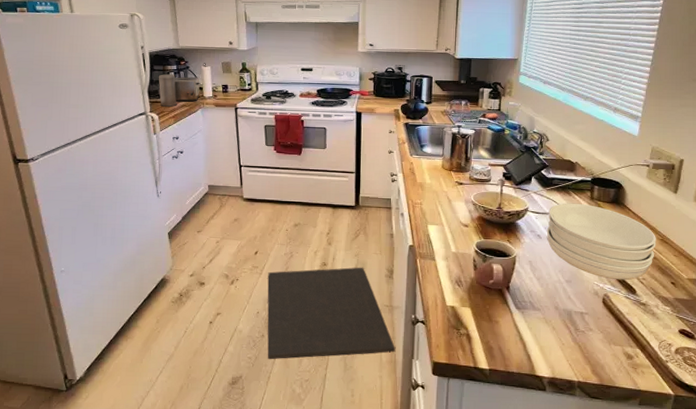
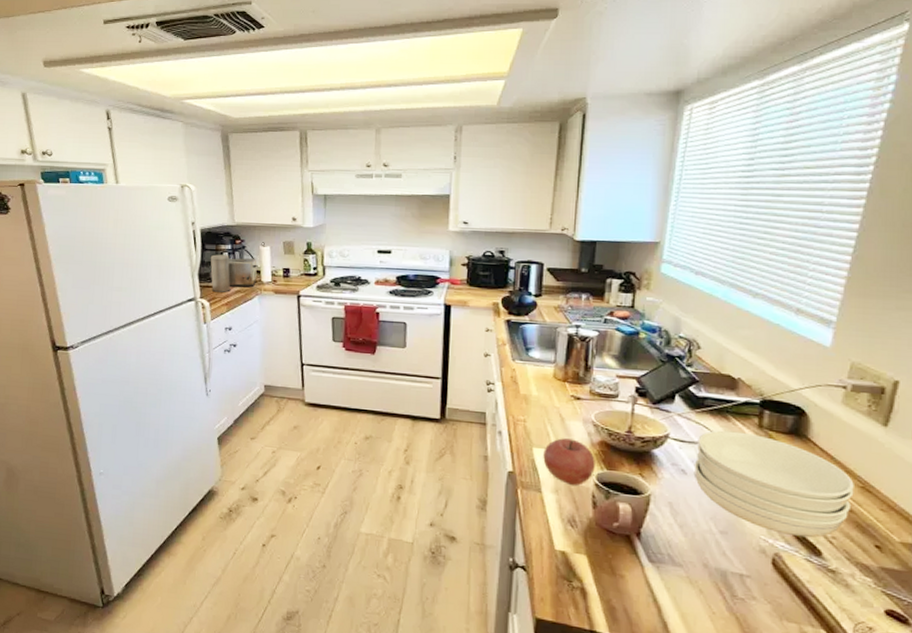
doormat: present [267,267,396,359] -> none [329,491,488,602]
fruit: none [436,216,475,253] -> present [543,438,595,485]

